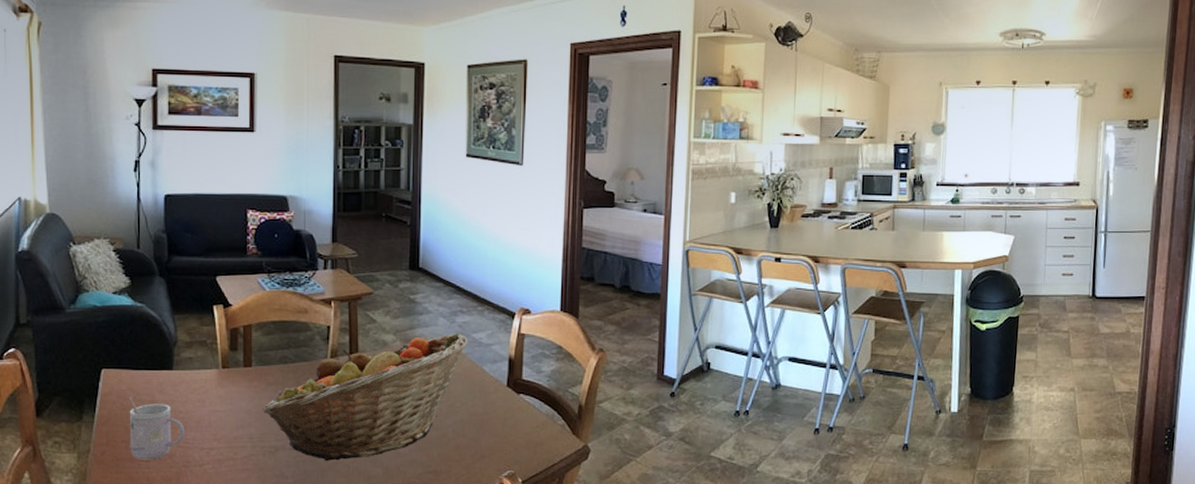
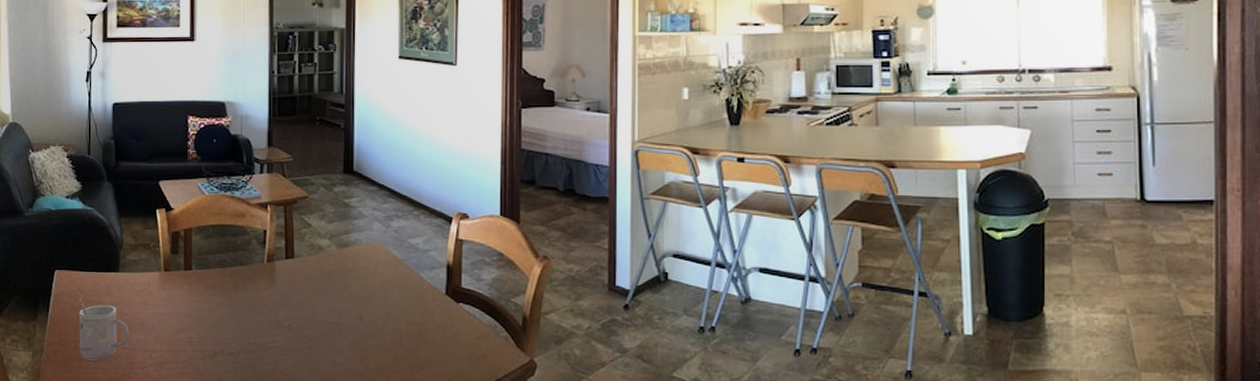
fruit basket: present [263,333,468,461] -> none [202,238,404,368]

